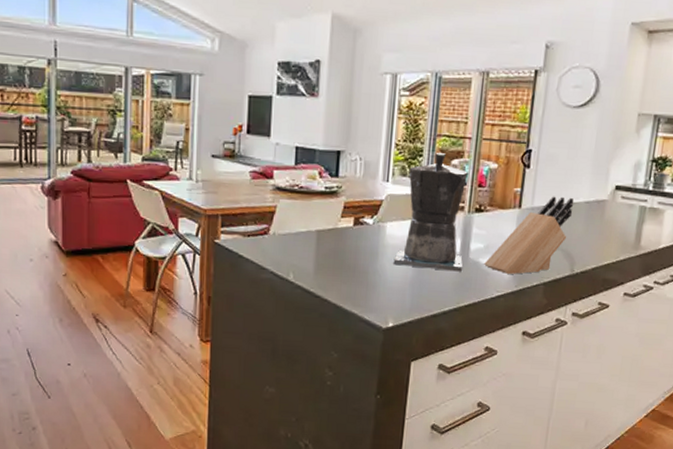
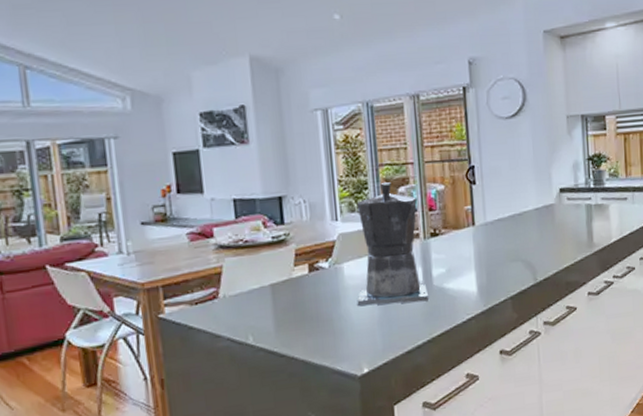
knife block: present [484,196,574,274] -> none [449,206,525,295]

